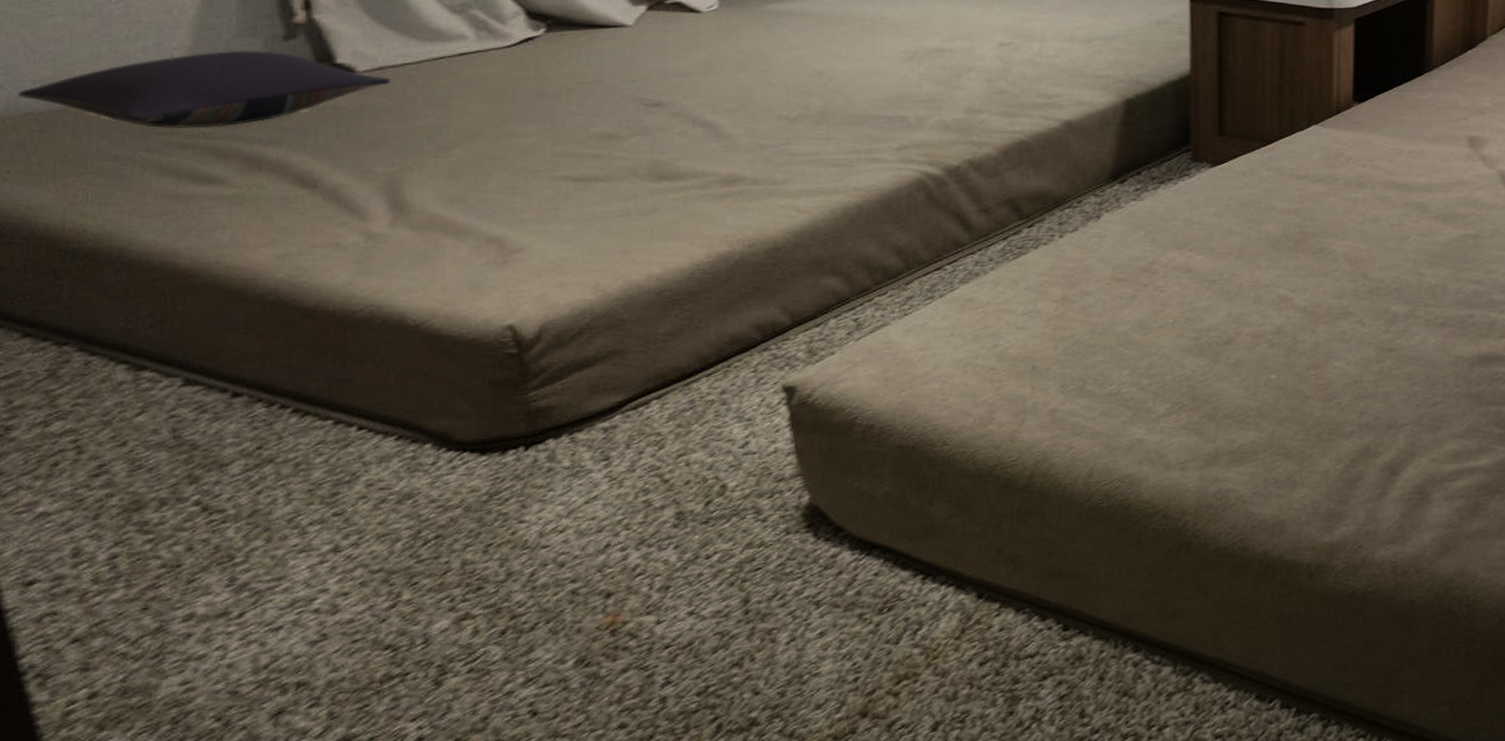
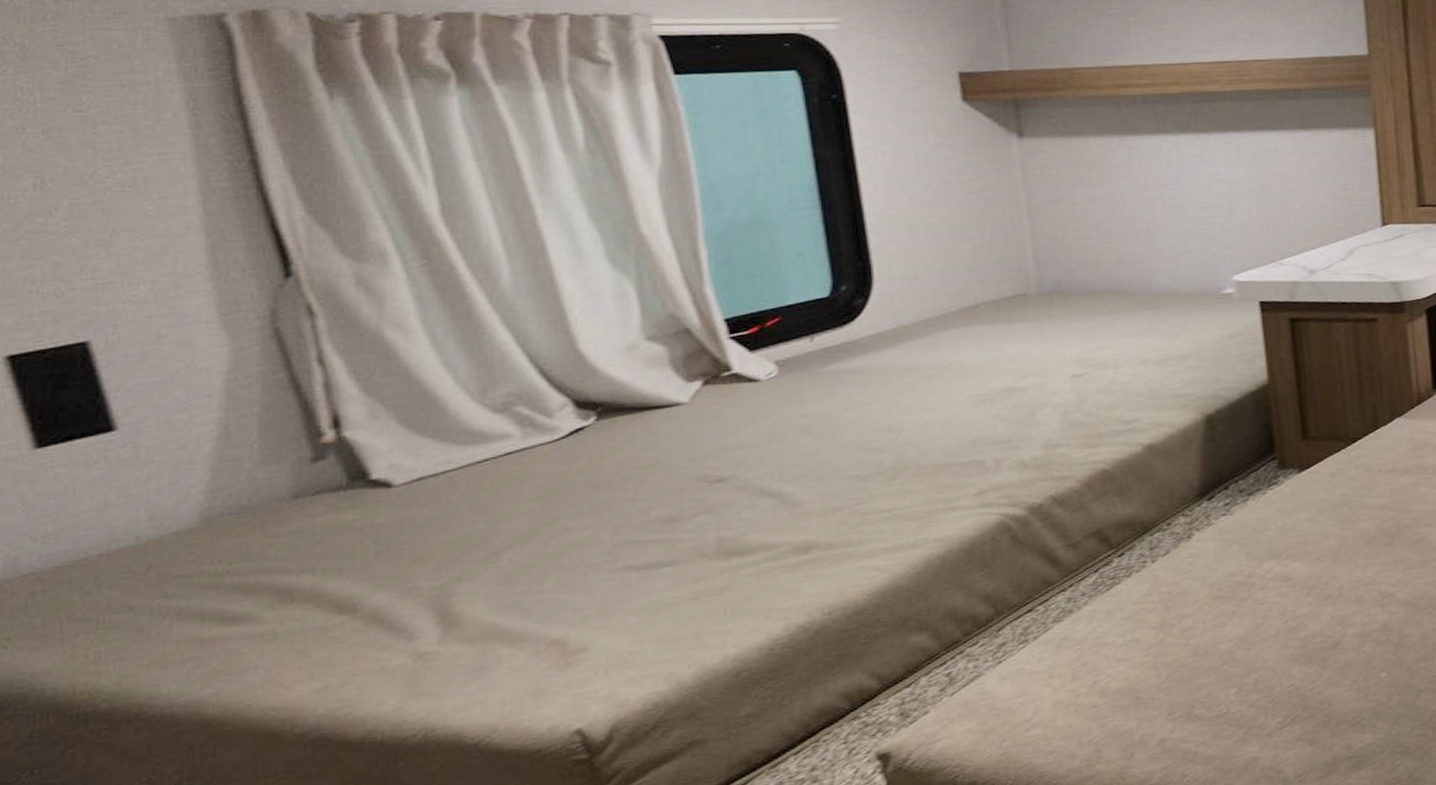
pillow: present [17,50,391,129] -> none [16,475,432,572]

